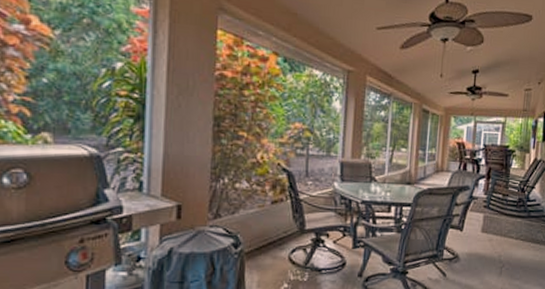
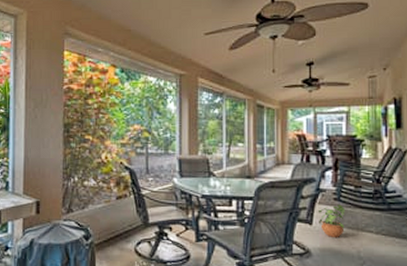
potted plant: none [469,212,493,243] -> present [319,204,346,237]

